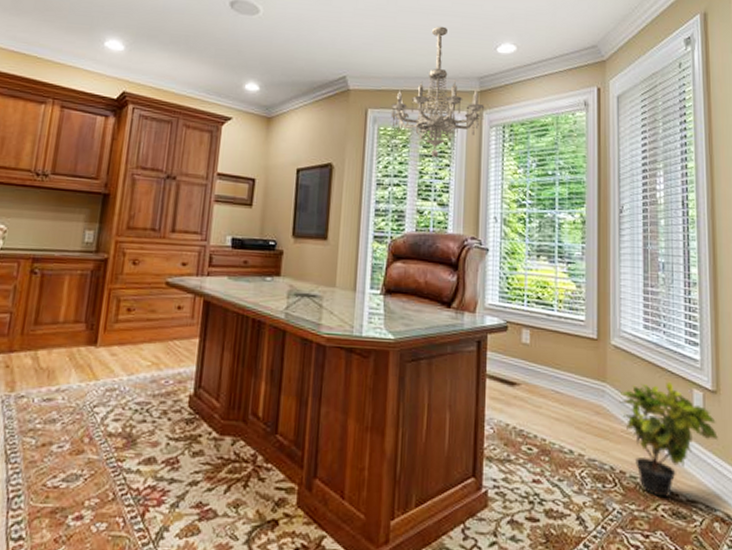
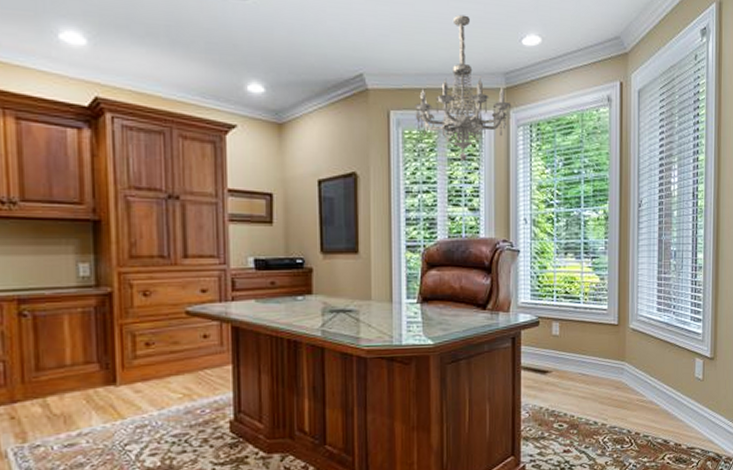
potted plant: present [619,381,718,498] -> none [636,354,713,449]

